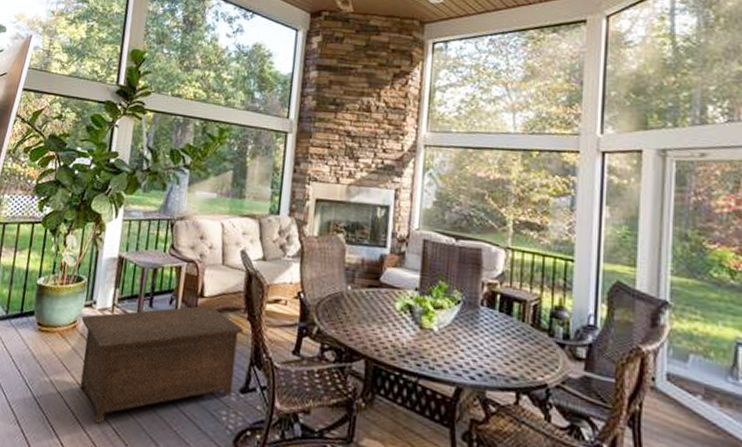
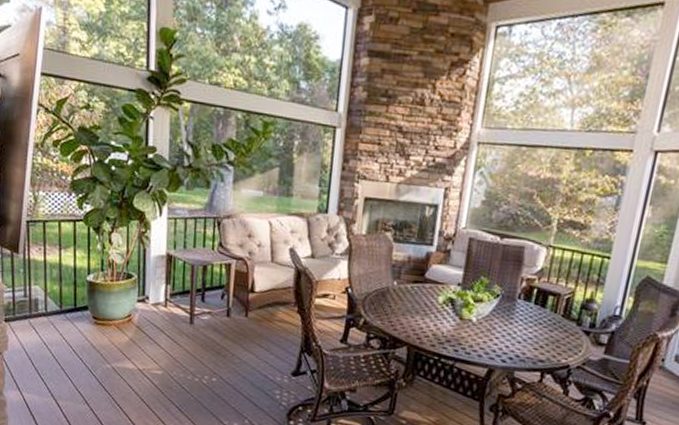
cabinet: present [80,305,243,424] -> none [136,300,294,403]

